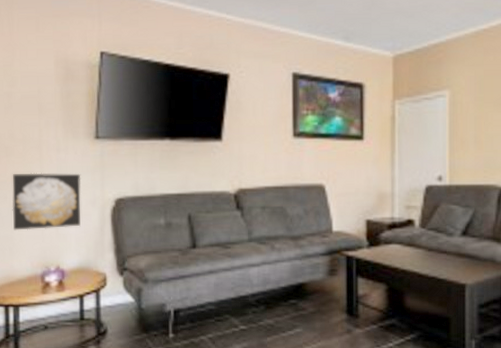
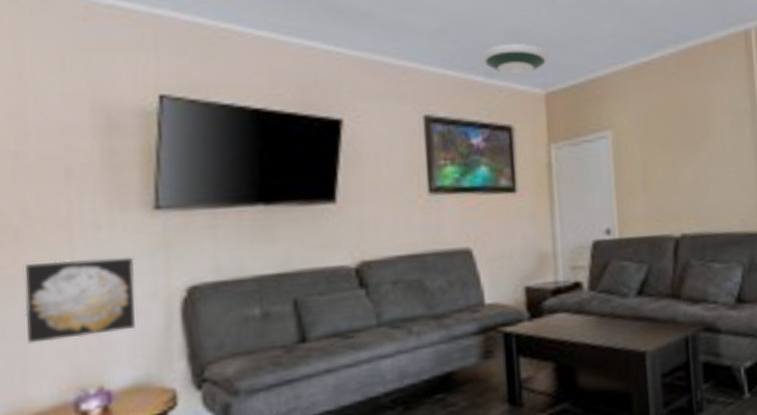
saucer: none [339,12,399,41] -> present [479,44,550,76]

